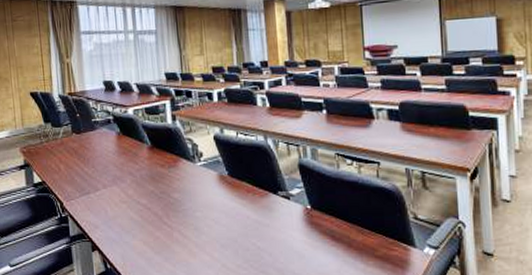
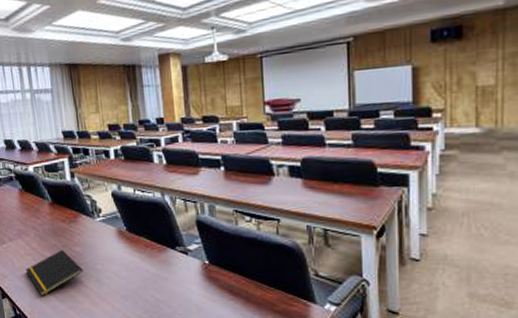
notepad: none [119,196,181,248] -> present [25,249,83,296]

